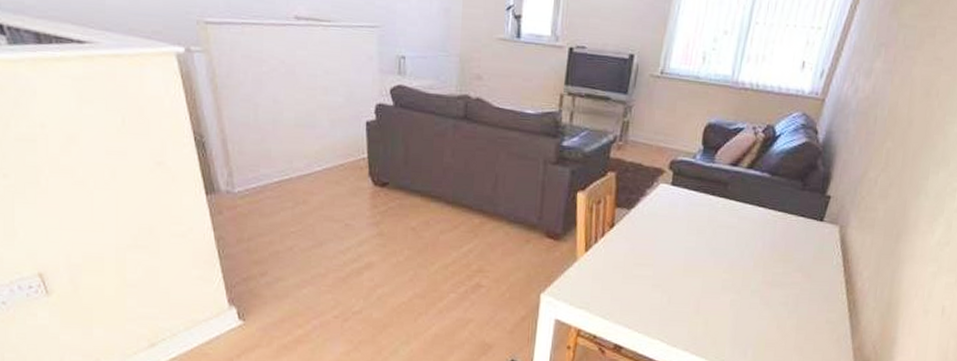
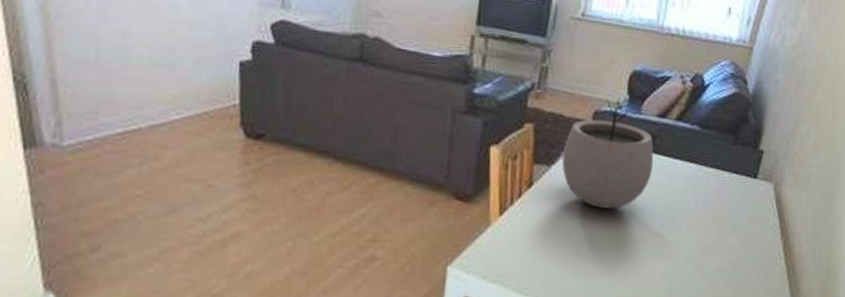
plant pot: none [640,148,725,247] -> present [561,98,654,209]

